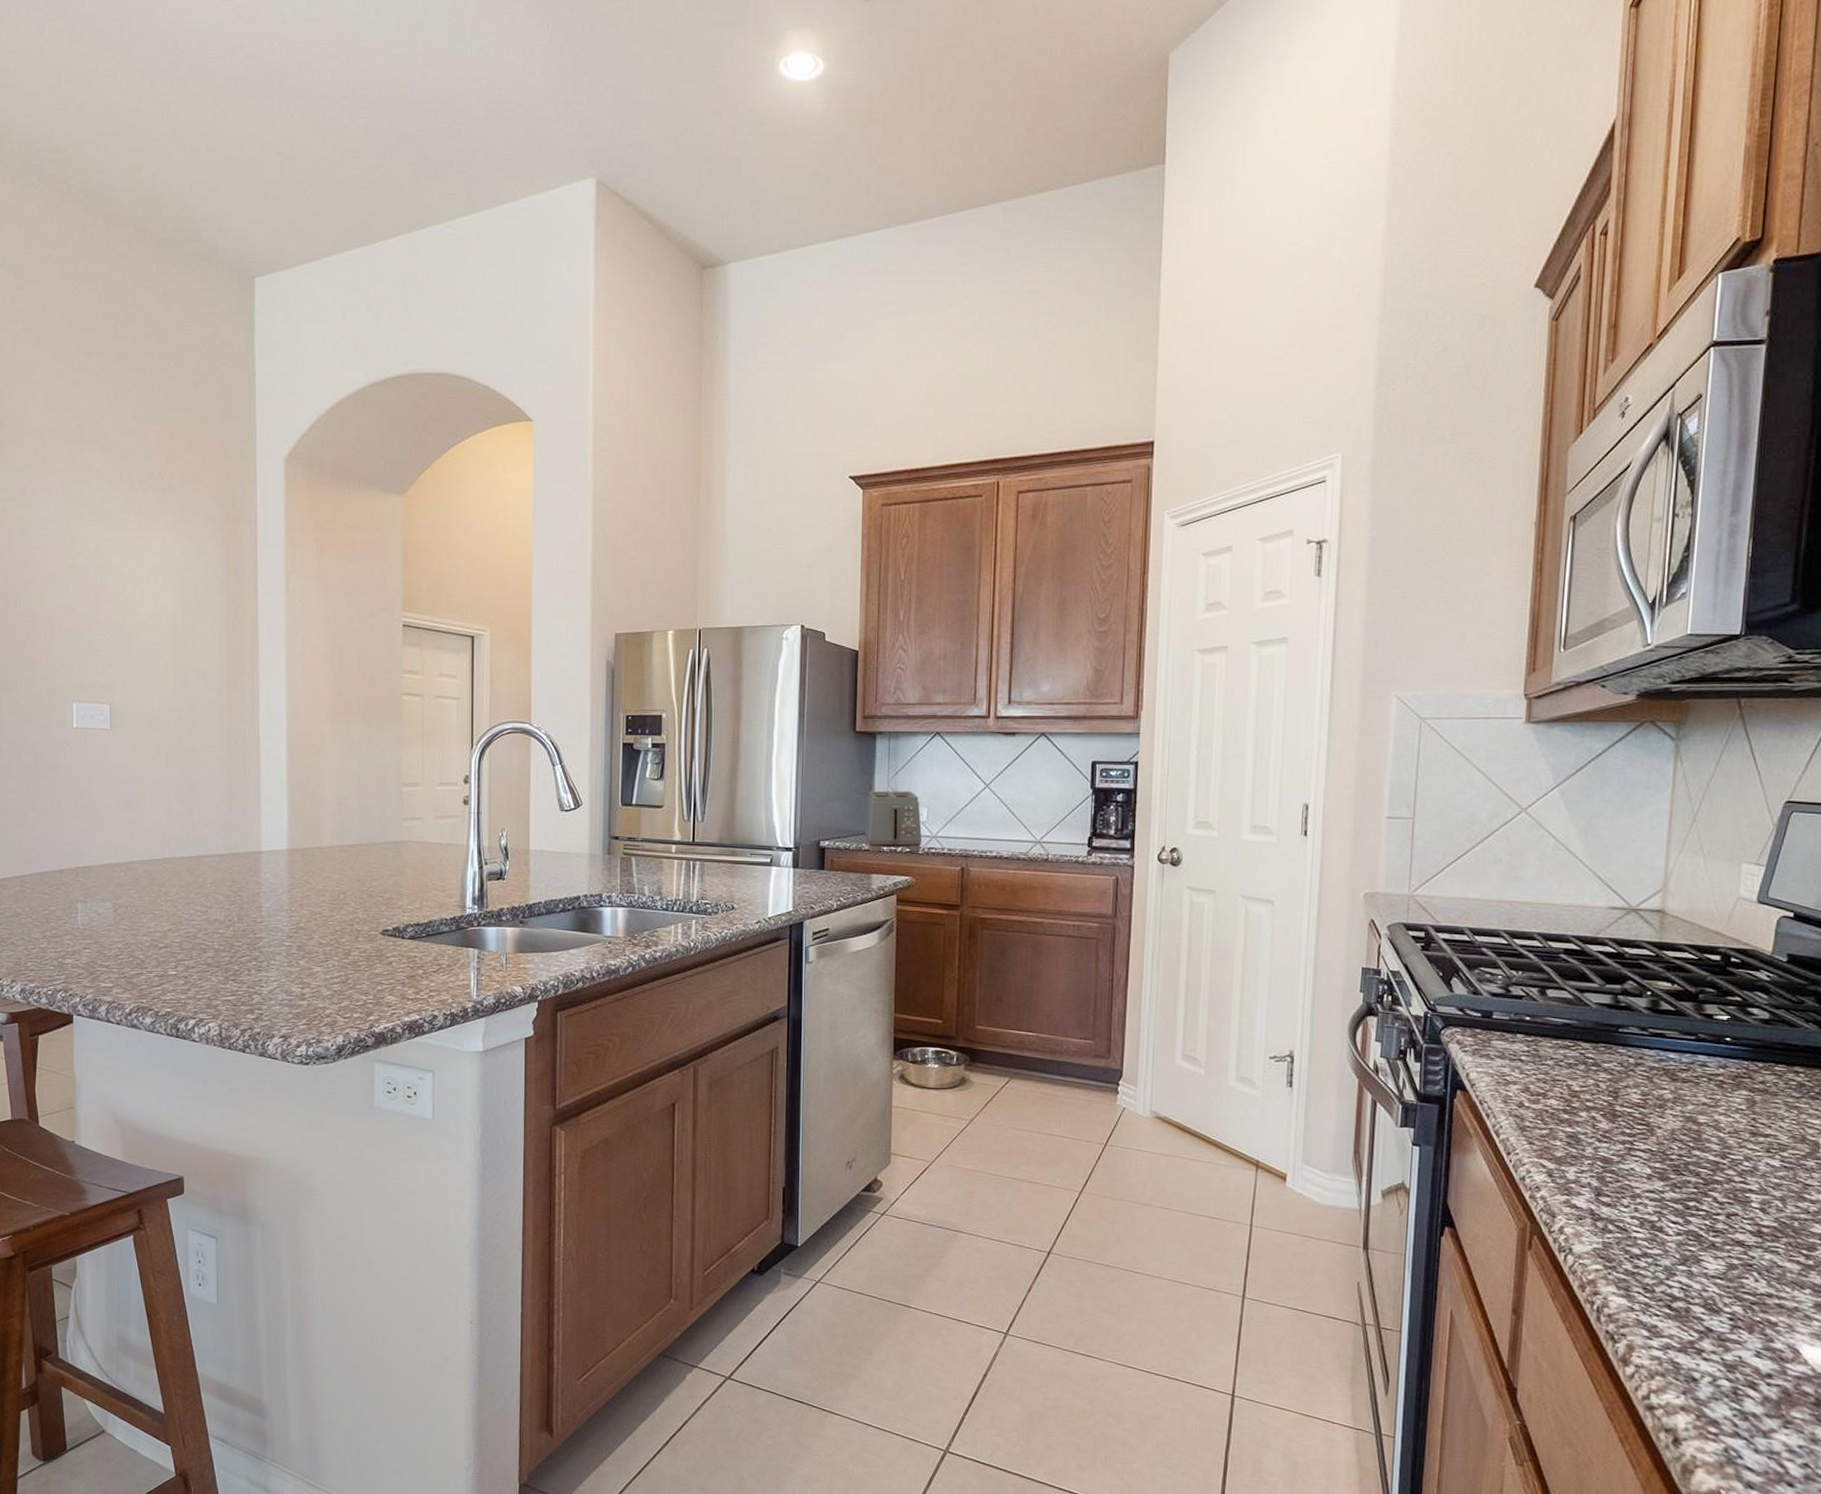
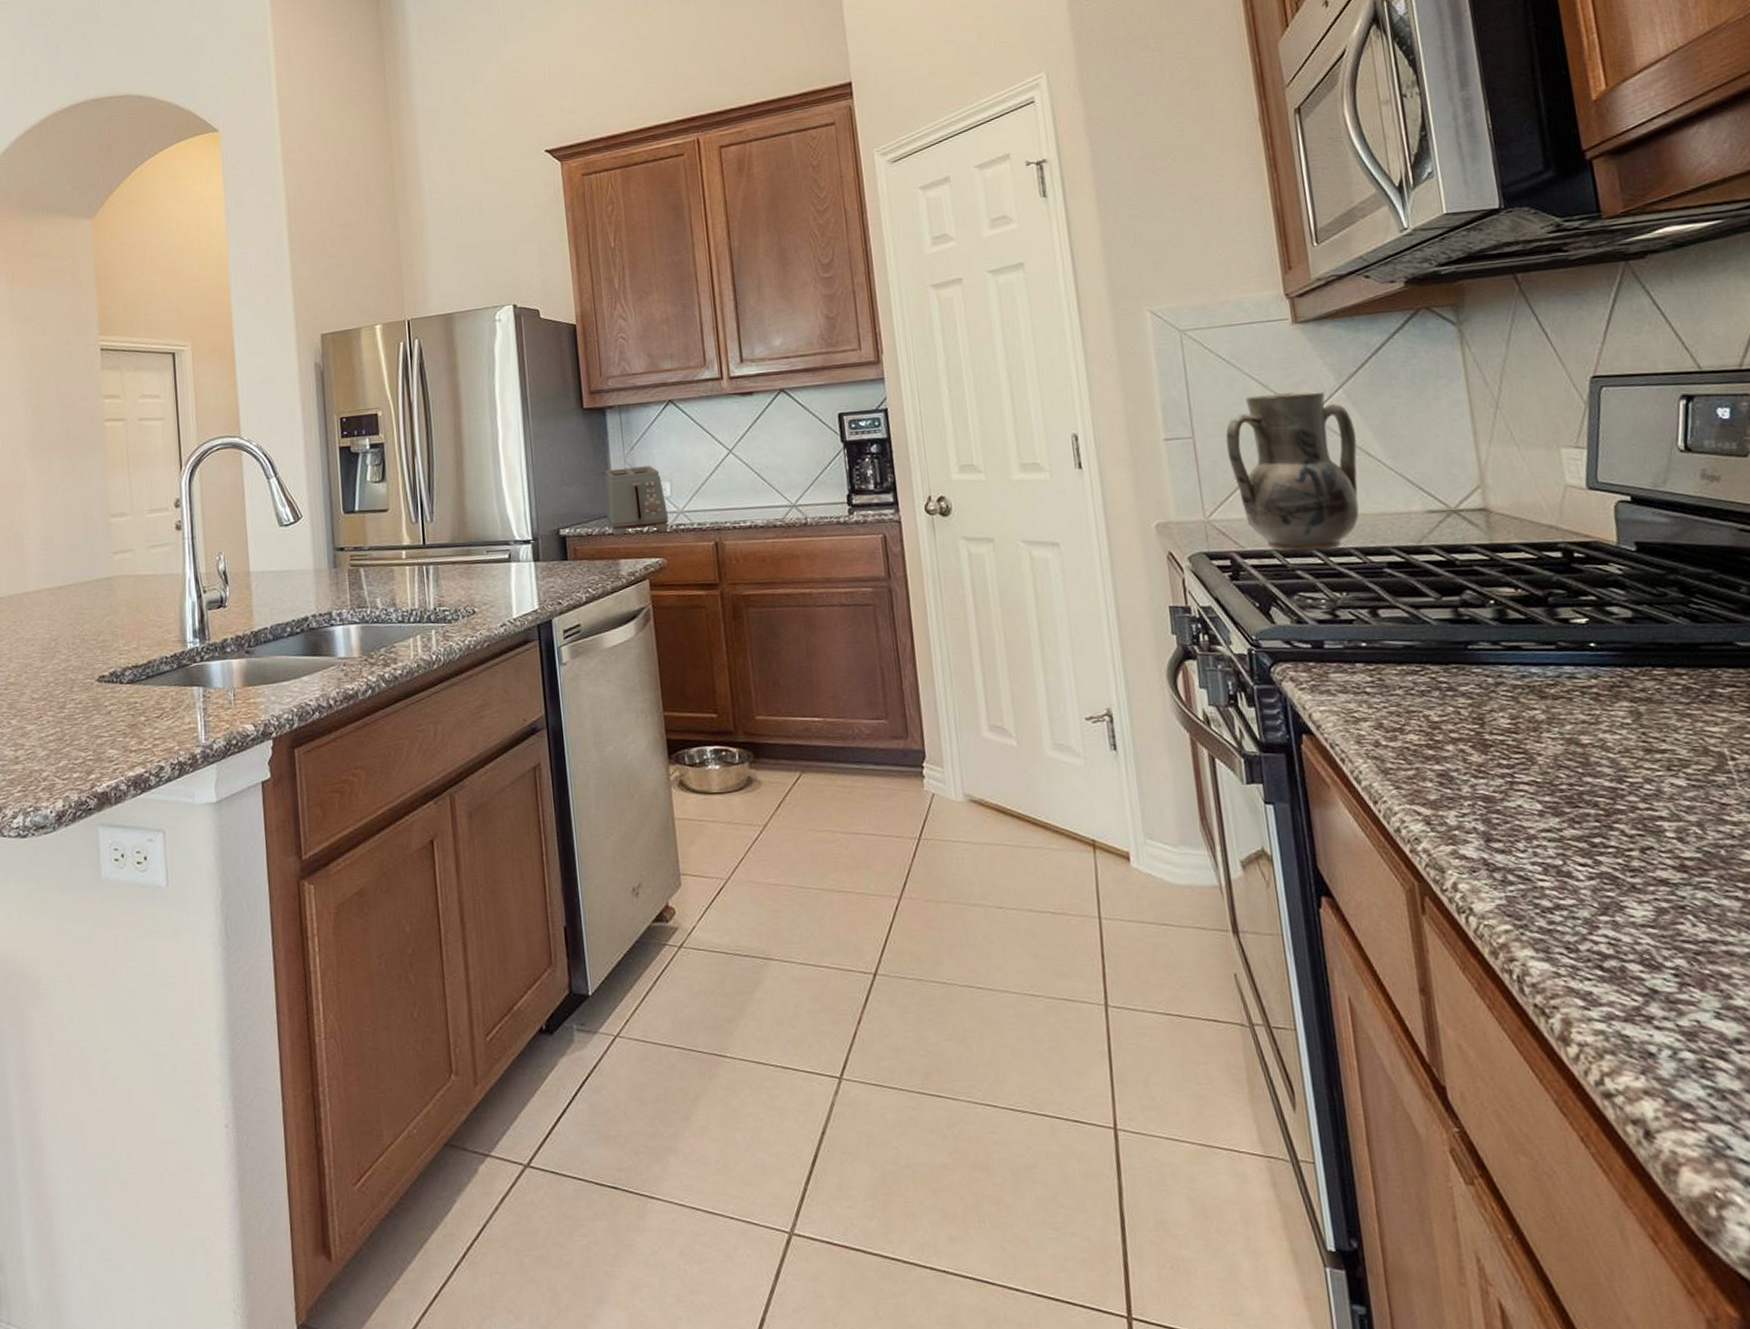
ceramic jug: none [1441,785,1562,932] -> present [1225,391,1360,552]

